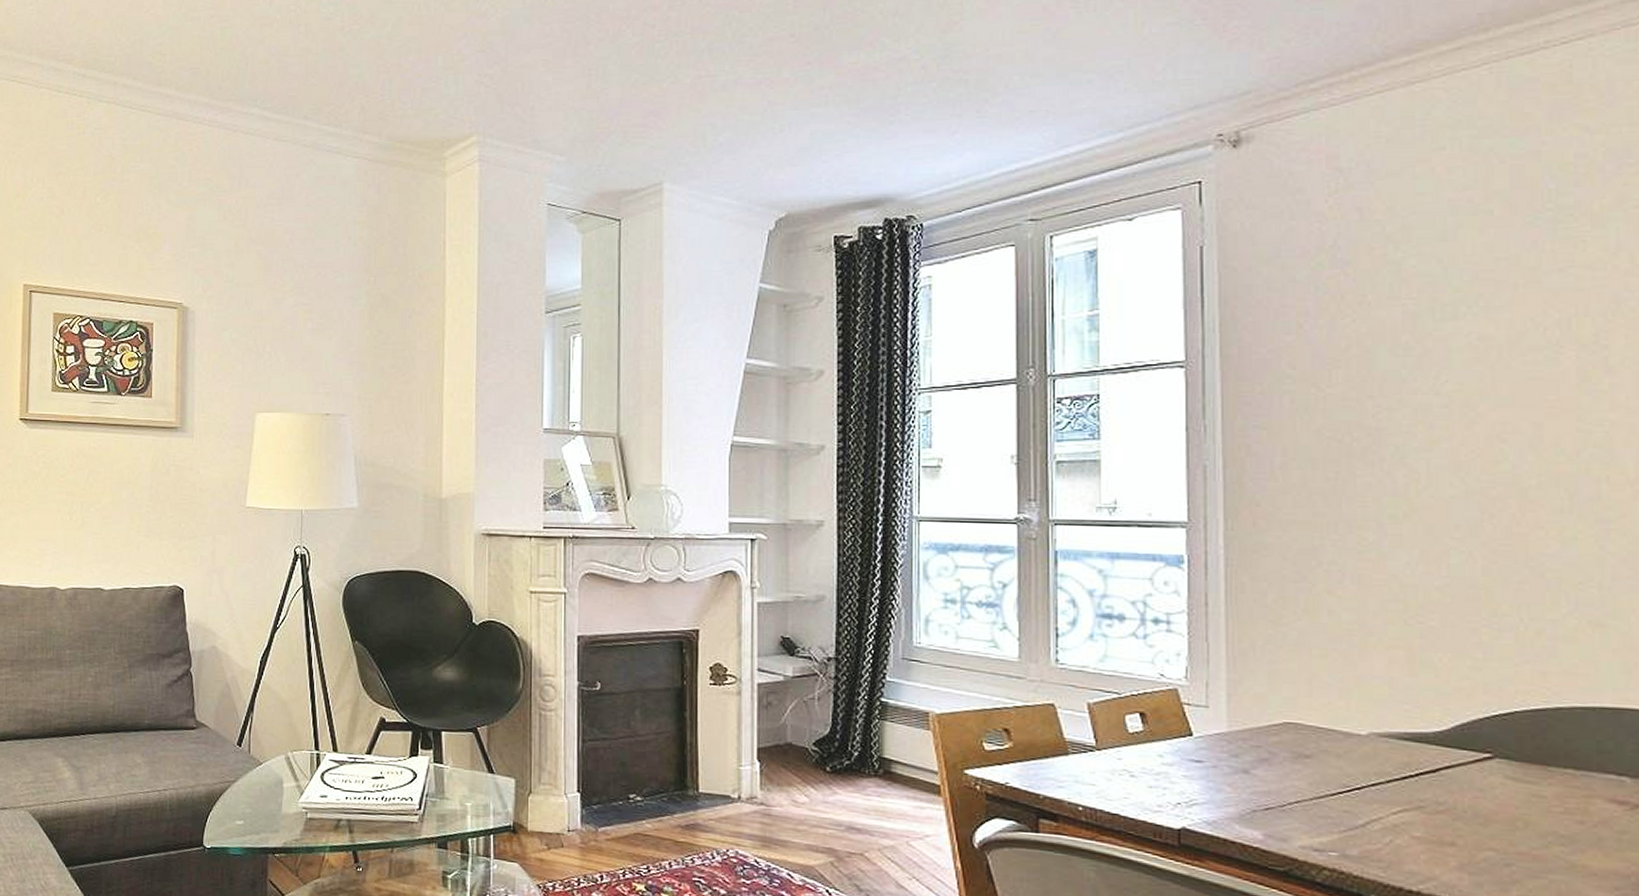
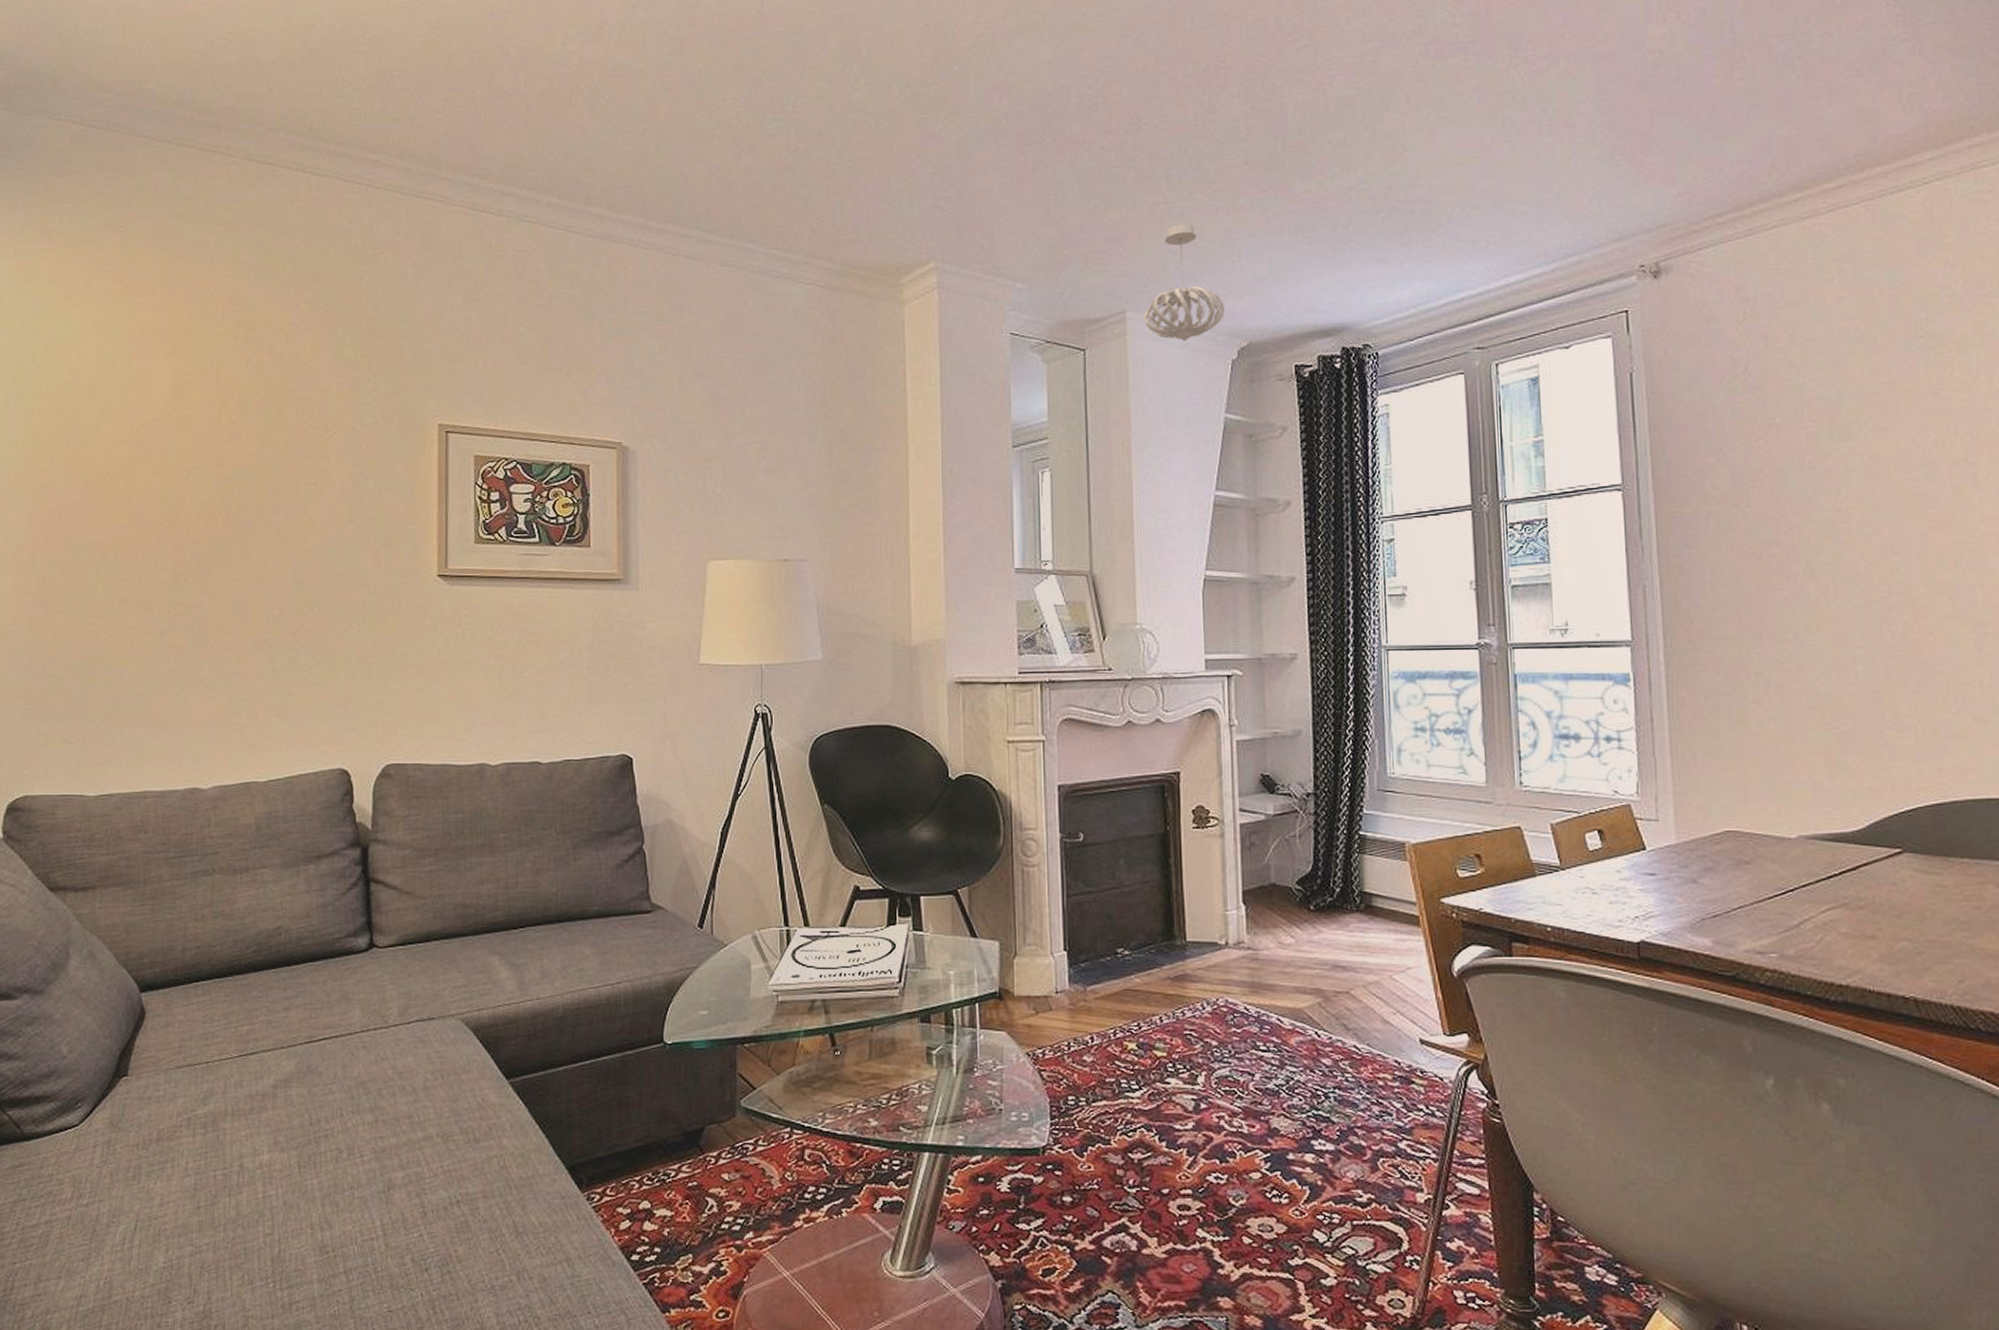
pendant light: none [681,97,763,212] -> present [1144,224,1225,341]

